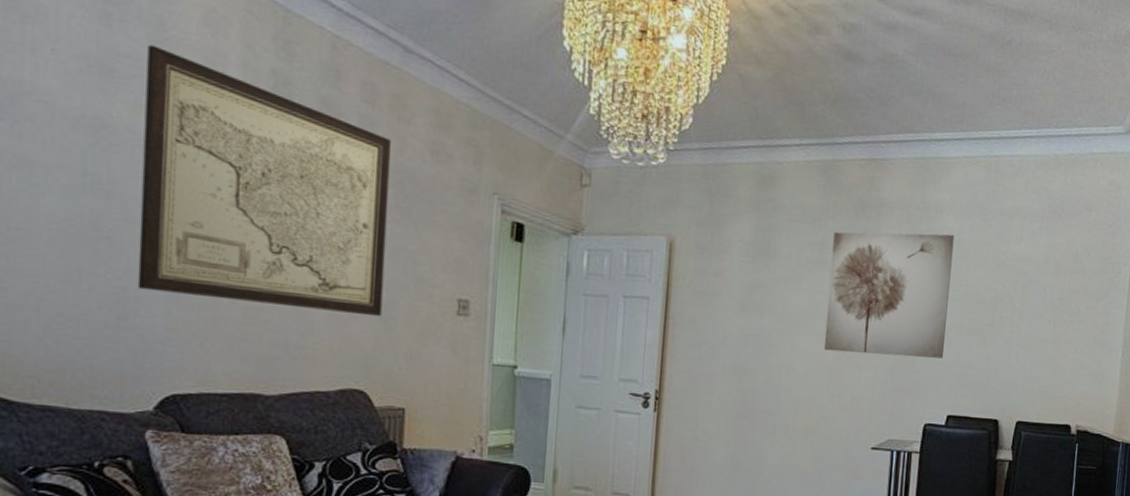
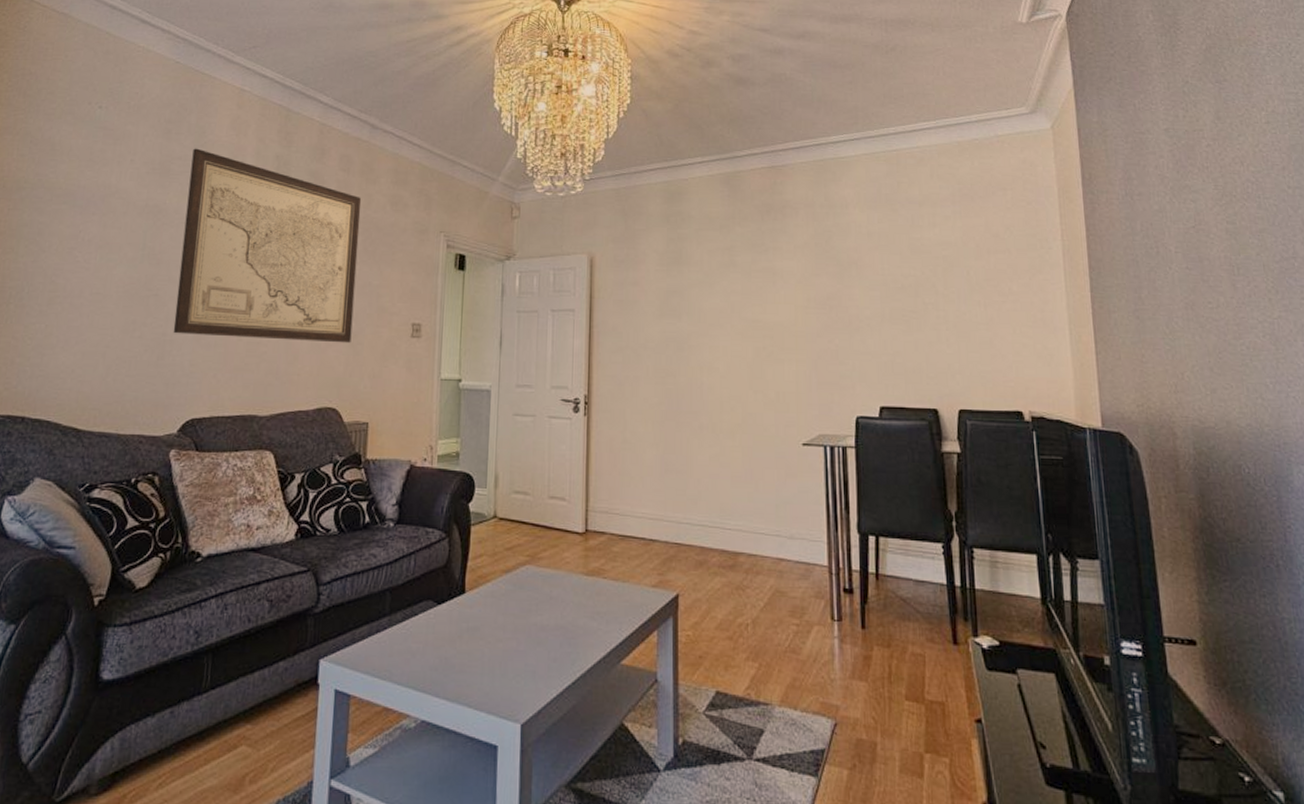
wall art: present [823,231,954,359] -> none [742,227,867,349]

